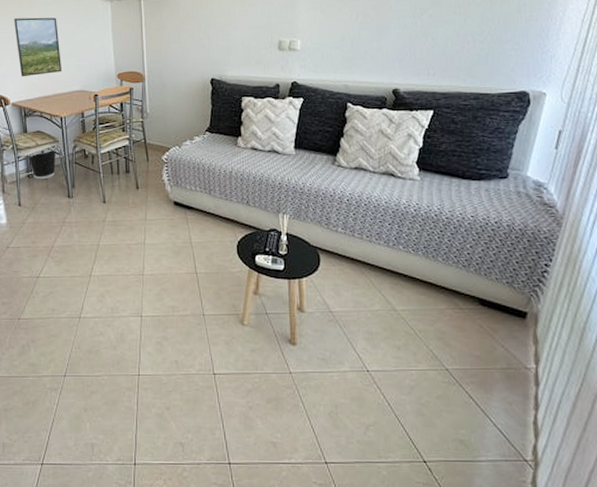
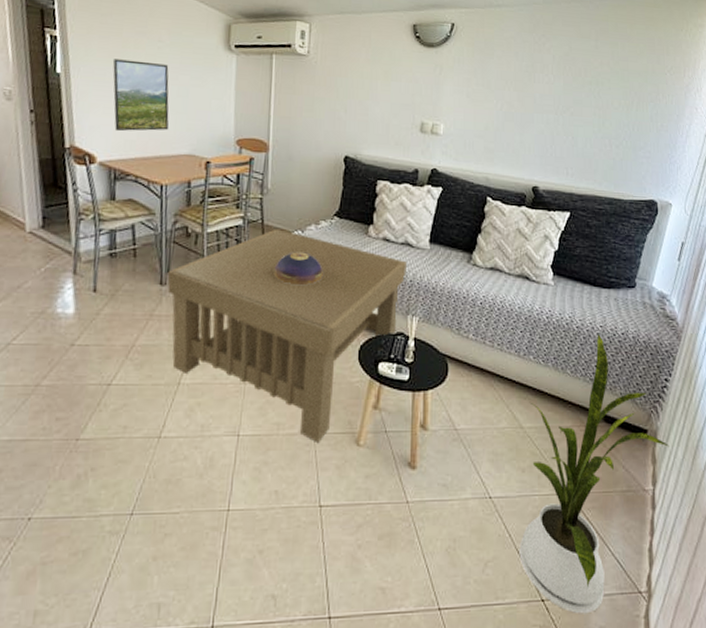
wastebasket: present [27,143,57,180] -> none [112,216,152,261]
coffee table: none [73,146,275,322] -> present [167,229,407,442]
decorative bowl: none [158,164,200,192] -> present [273,252,323,285]
house plant: none [398,224,552,476] -> present [519,334,669,614]

